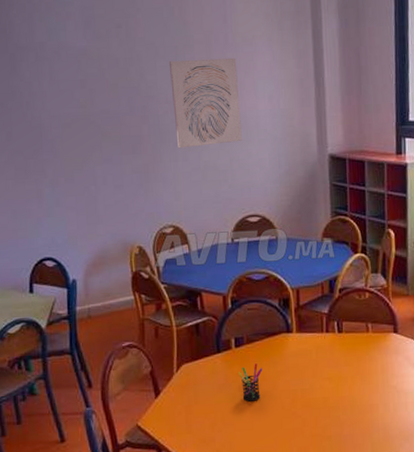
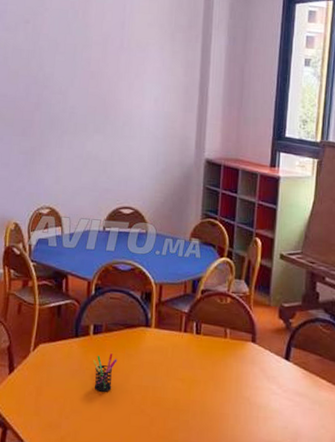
wall art: present [170,57,242,149] -> none [64,57,129,137]

